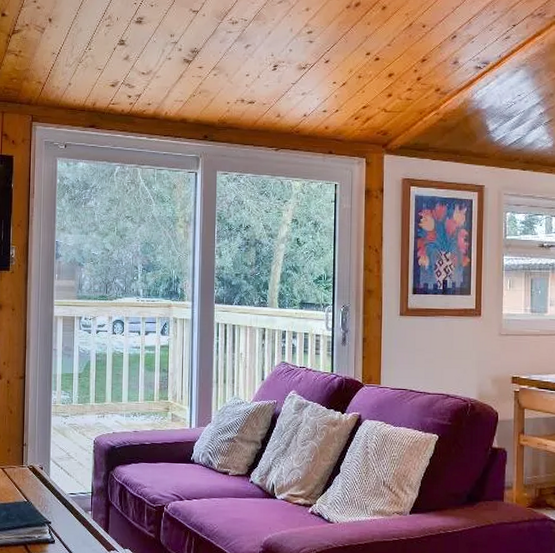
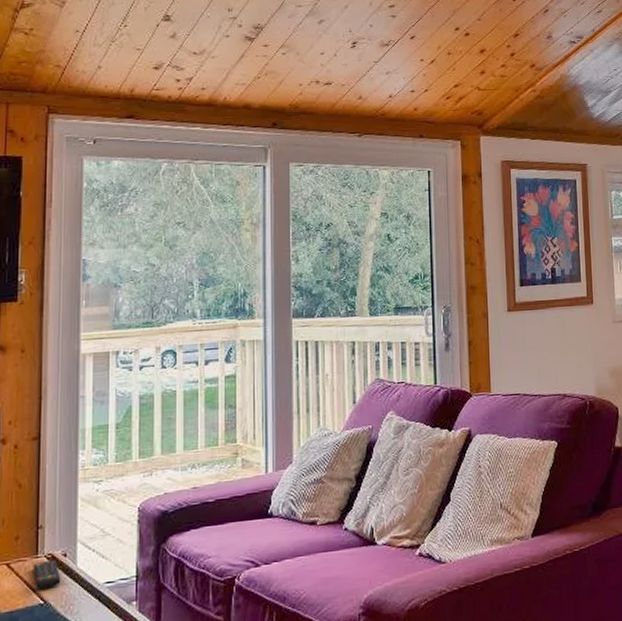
remote control: none [20,470,39,491] -> present [33,559,61,590]

